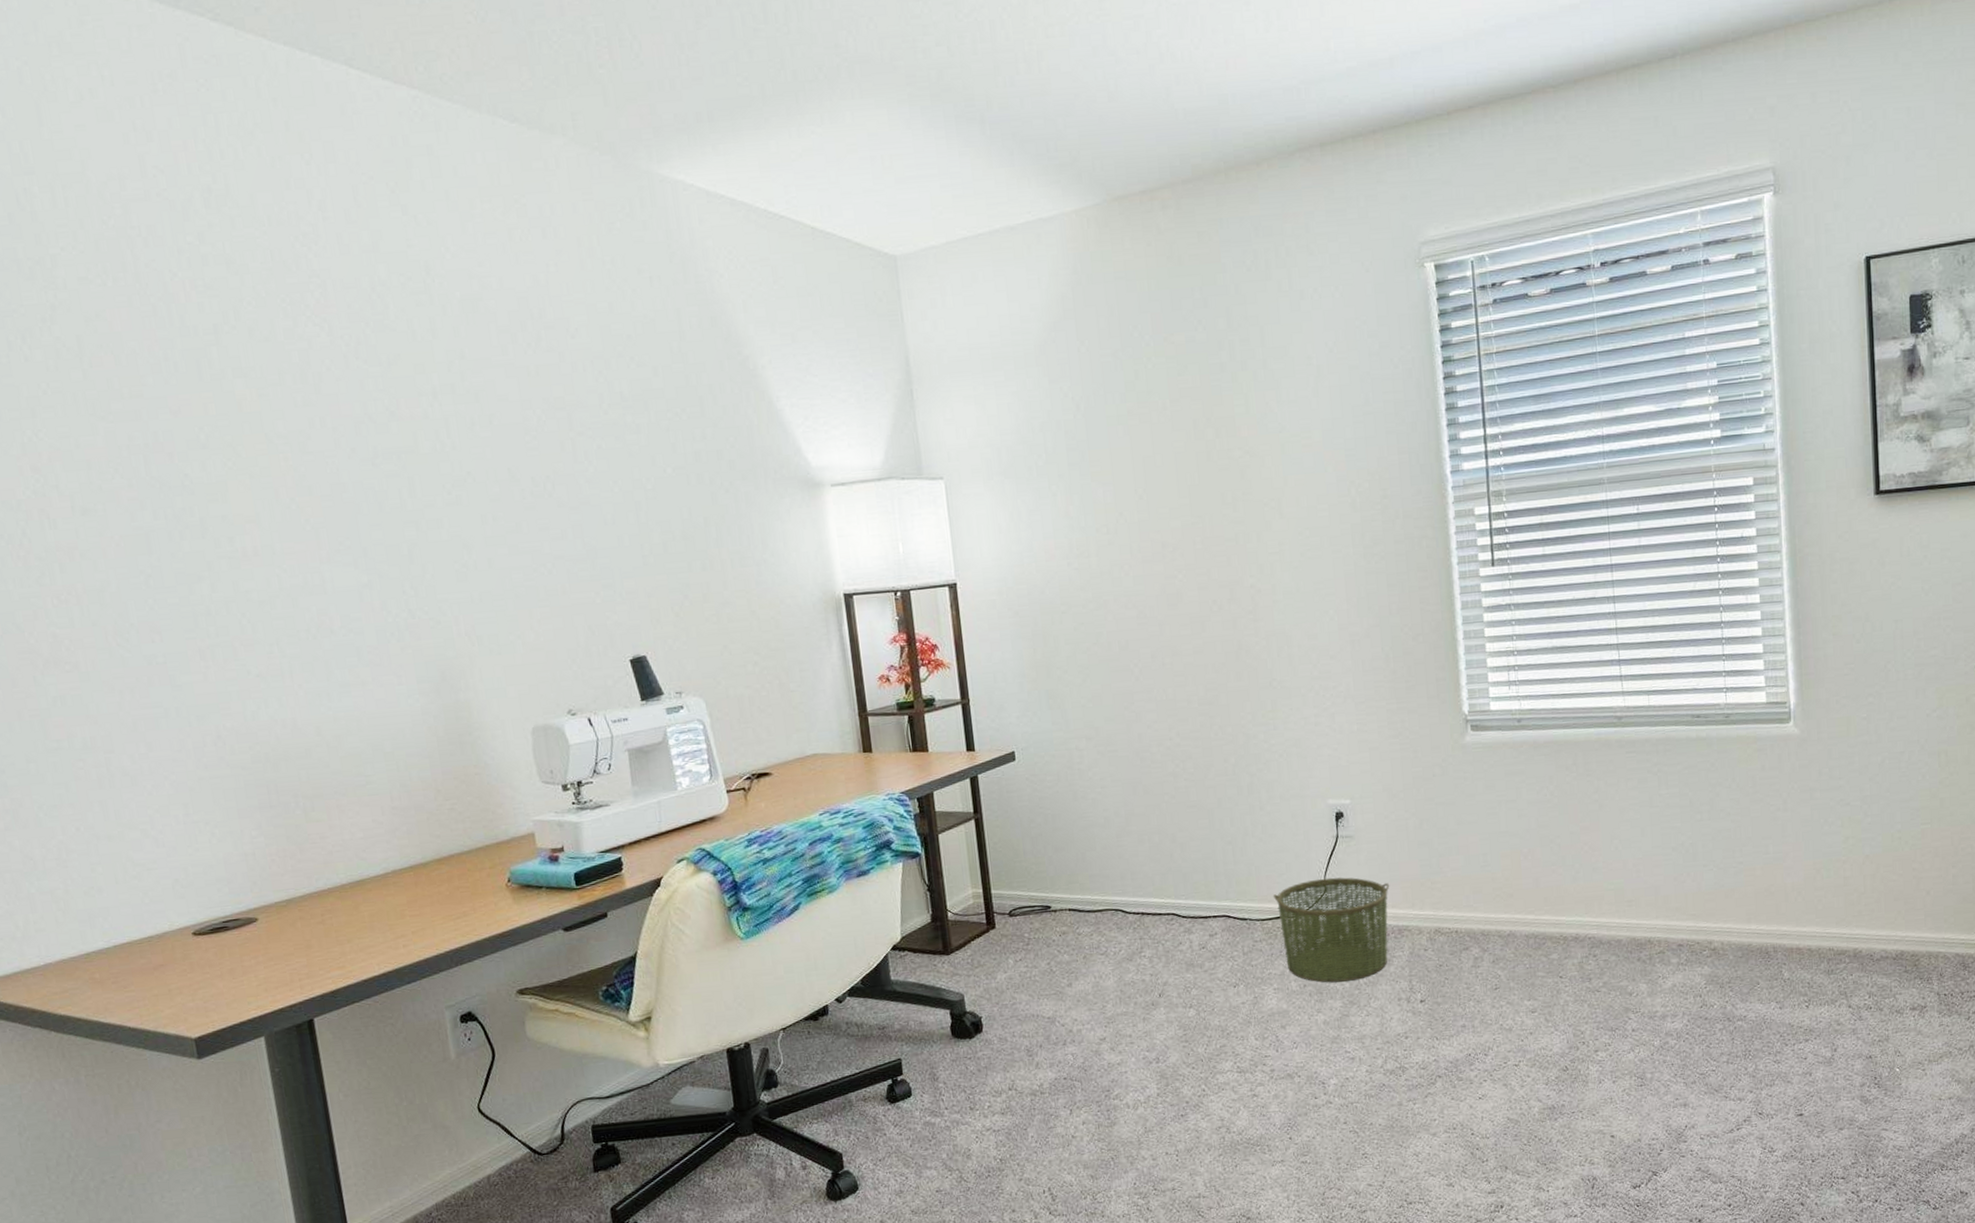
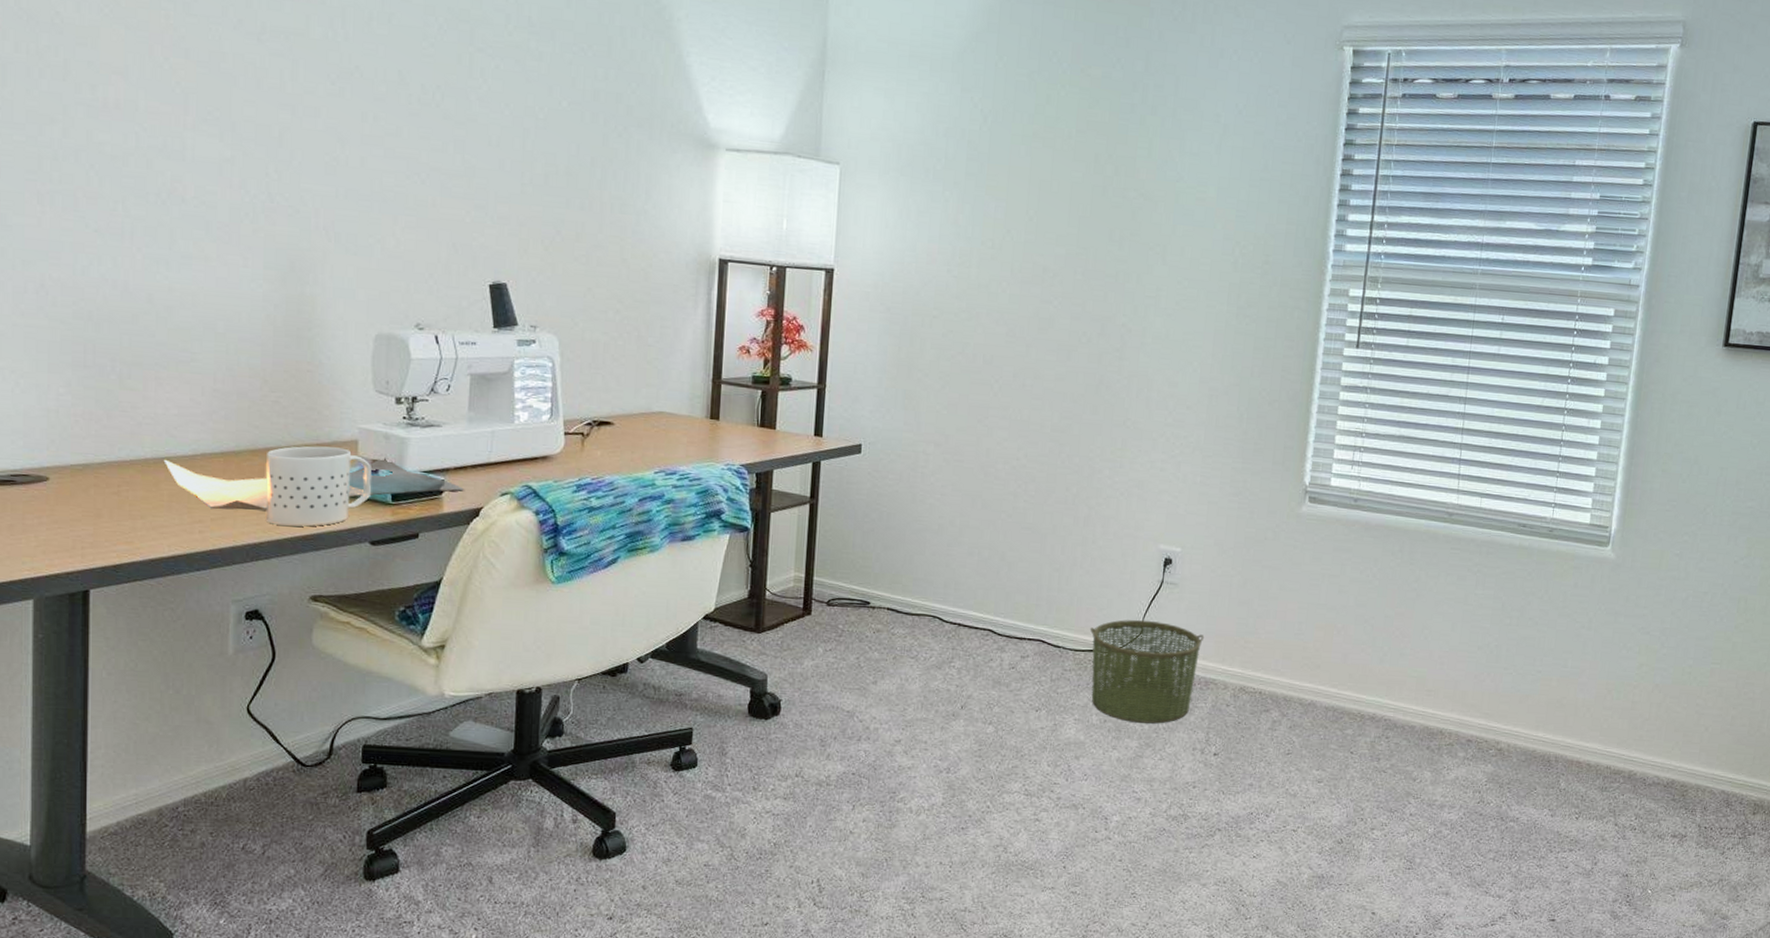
fabric swatch: none [358,845,642,923] -> present [163,458,464,511]
mug: none [452,842,556,928] -> present [265,446,372,527]

